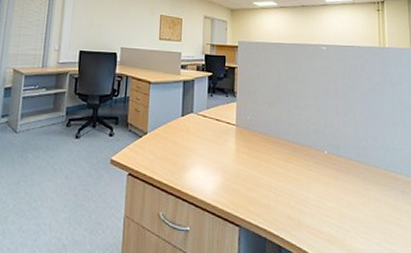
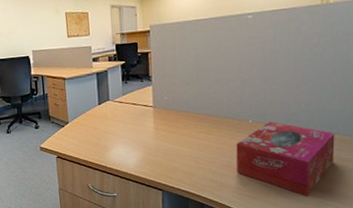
tissue box: none [313,155,401,243] -> present [236,122,335,197]

